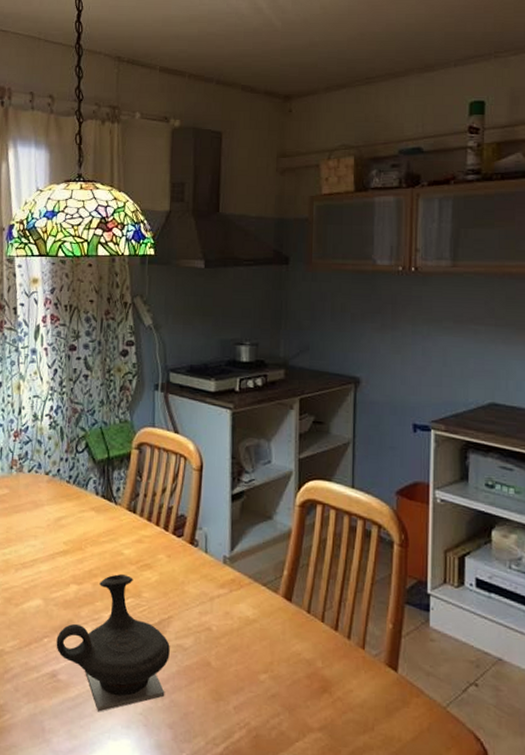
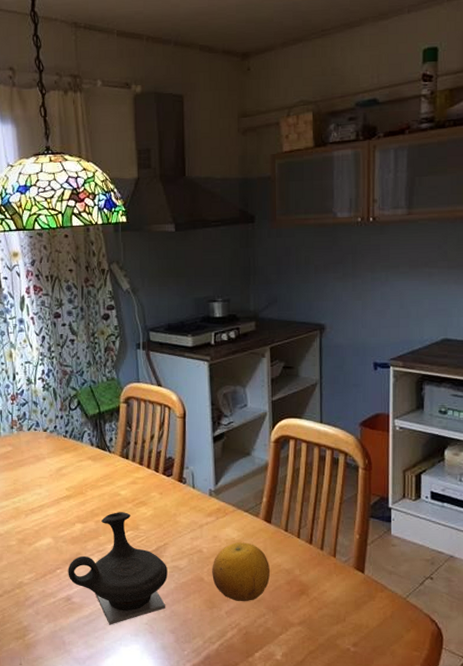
fruit: none [221,621,289,697] -> present [212,542,271,602]

